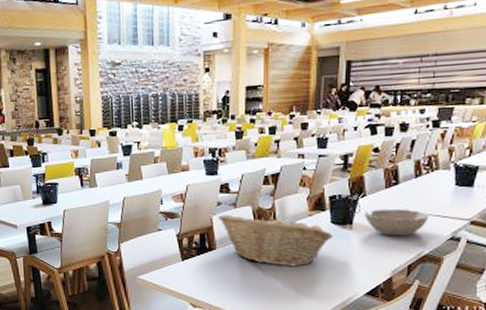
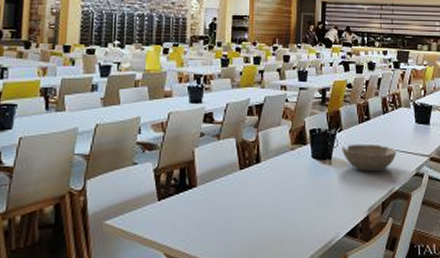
fruit basket: present [219,214,333,267] -> none [201,146,314,206]

